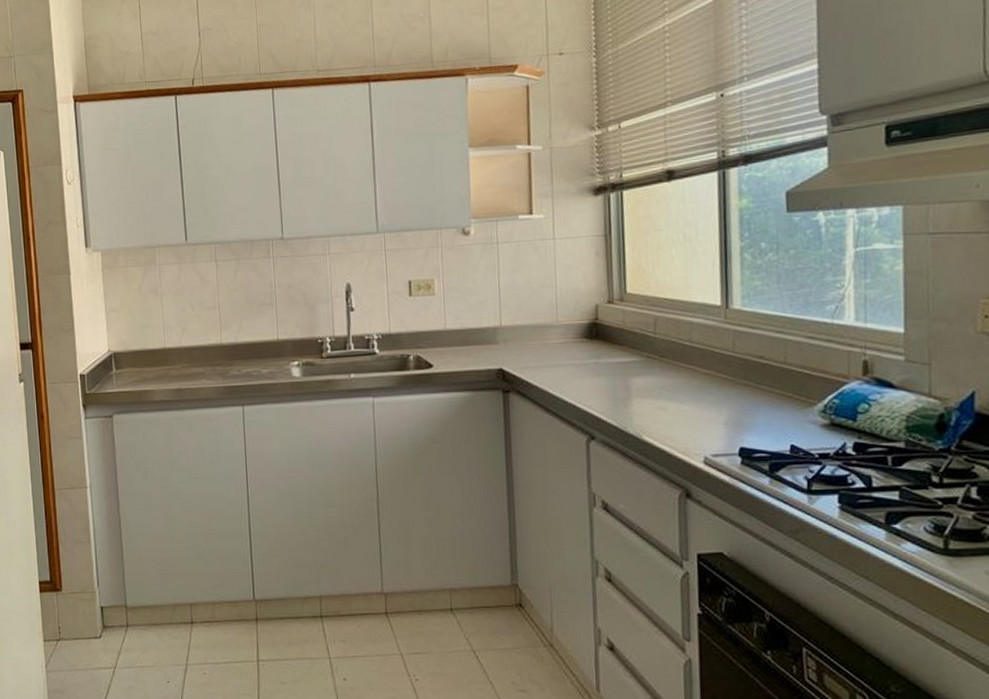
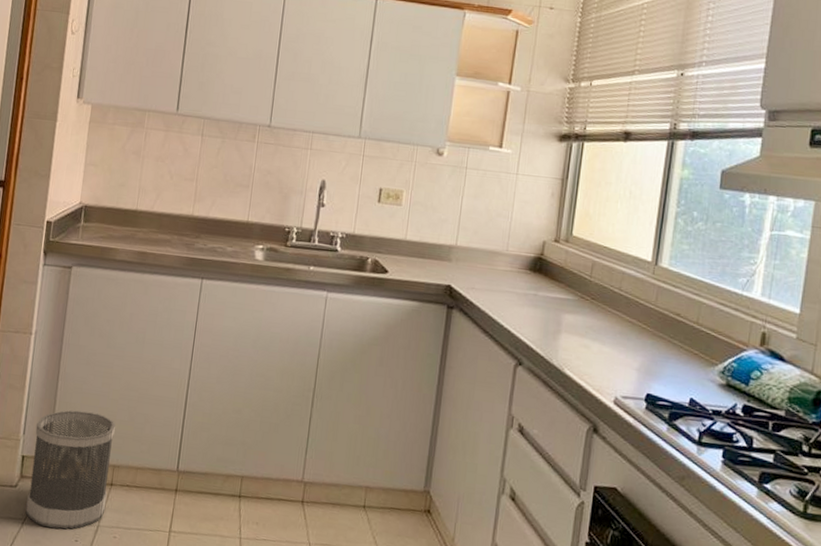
wastebasket: none [108,555,191,672] -> present [25,410,116,530]

